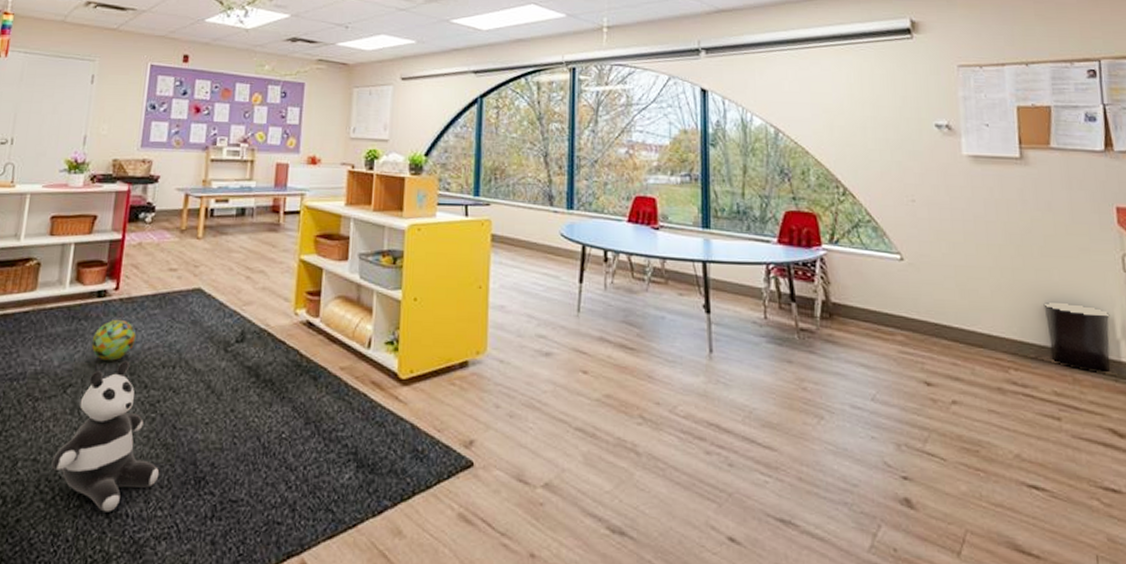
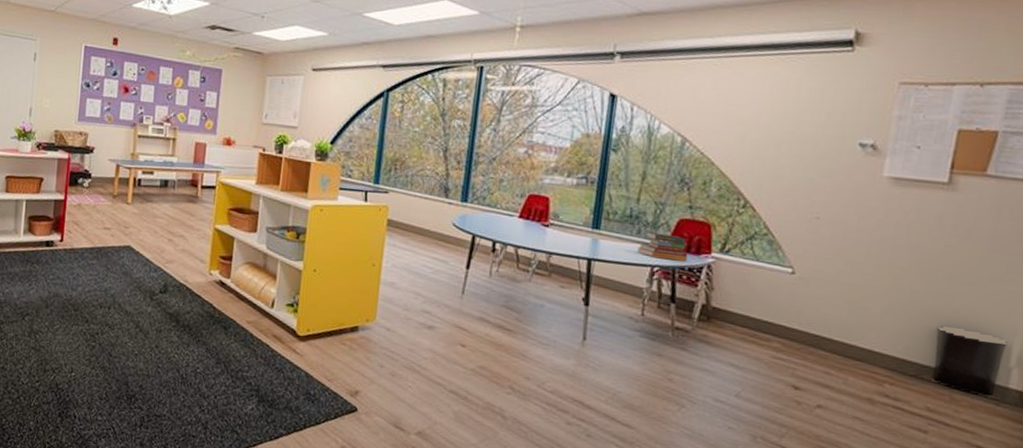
stuffed animal: present [51,360,160,512] -> none [16,299,99,413]
toy ball: present [91,319,137,361] -> none [42,265,78,299]
books: none [750,227,800,256] -> present [637,232,688,262]

